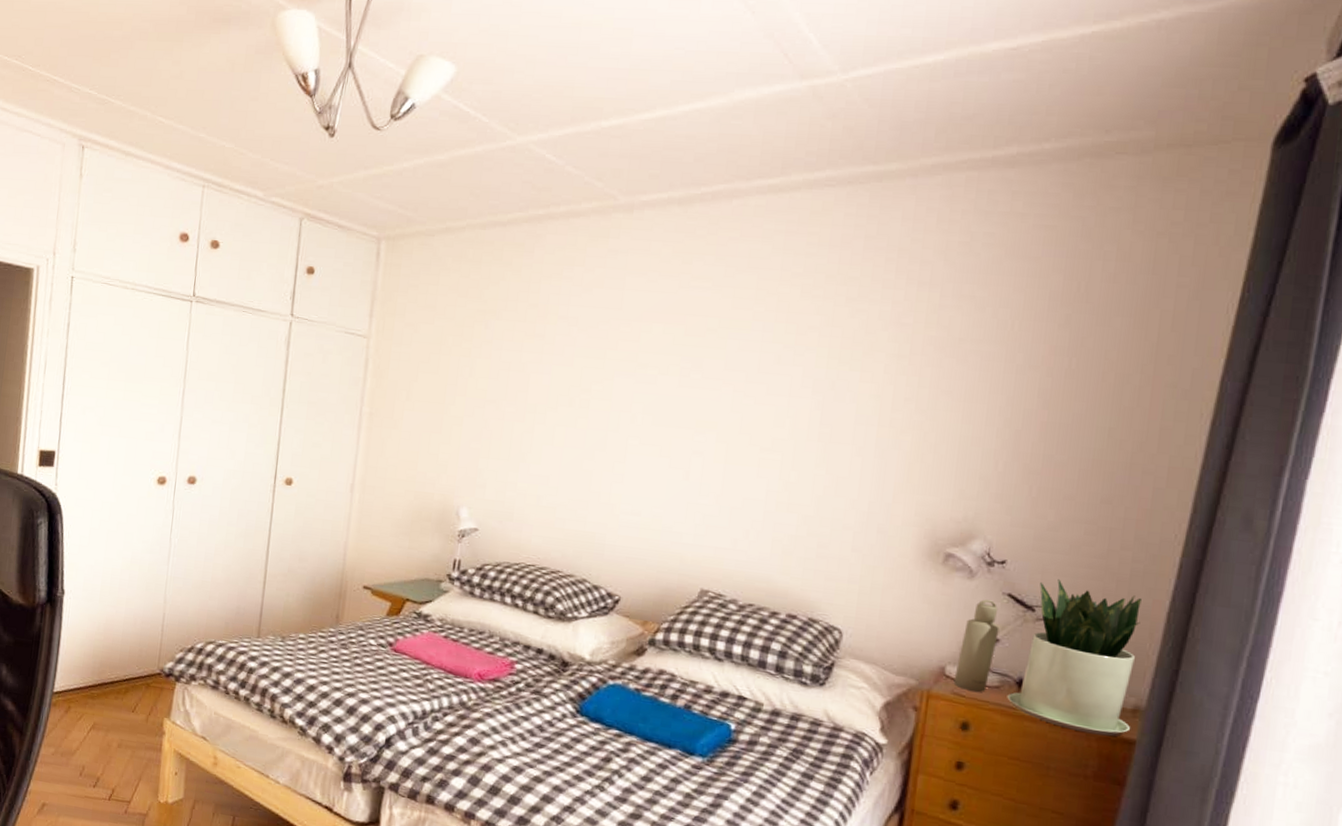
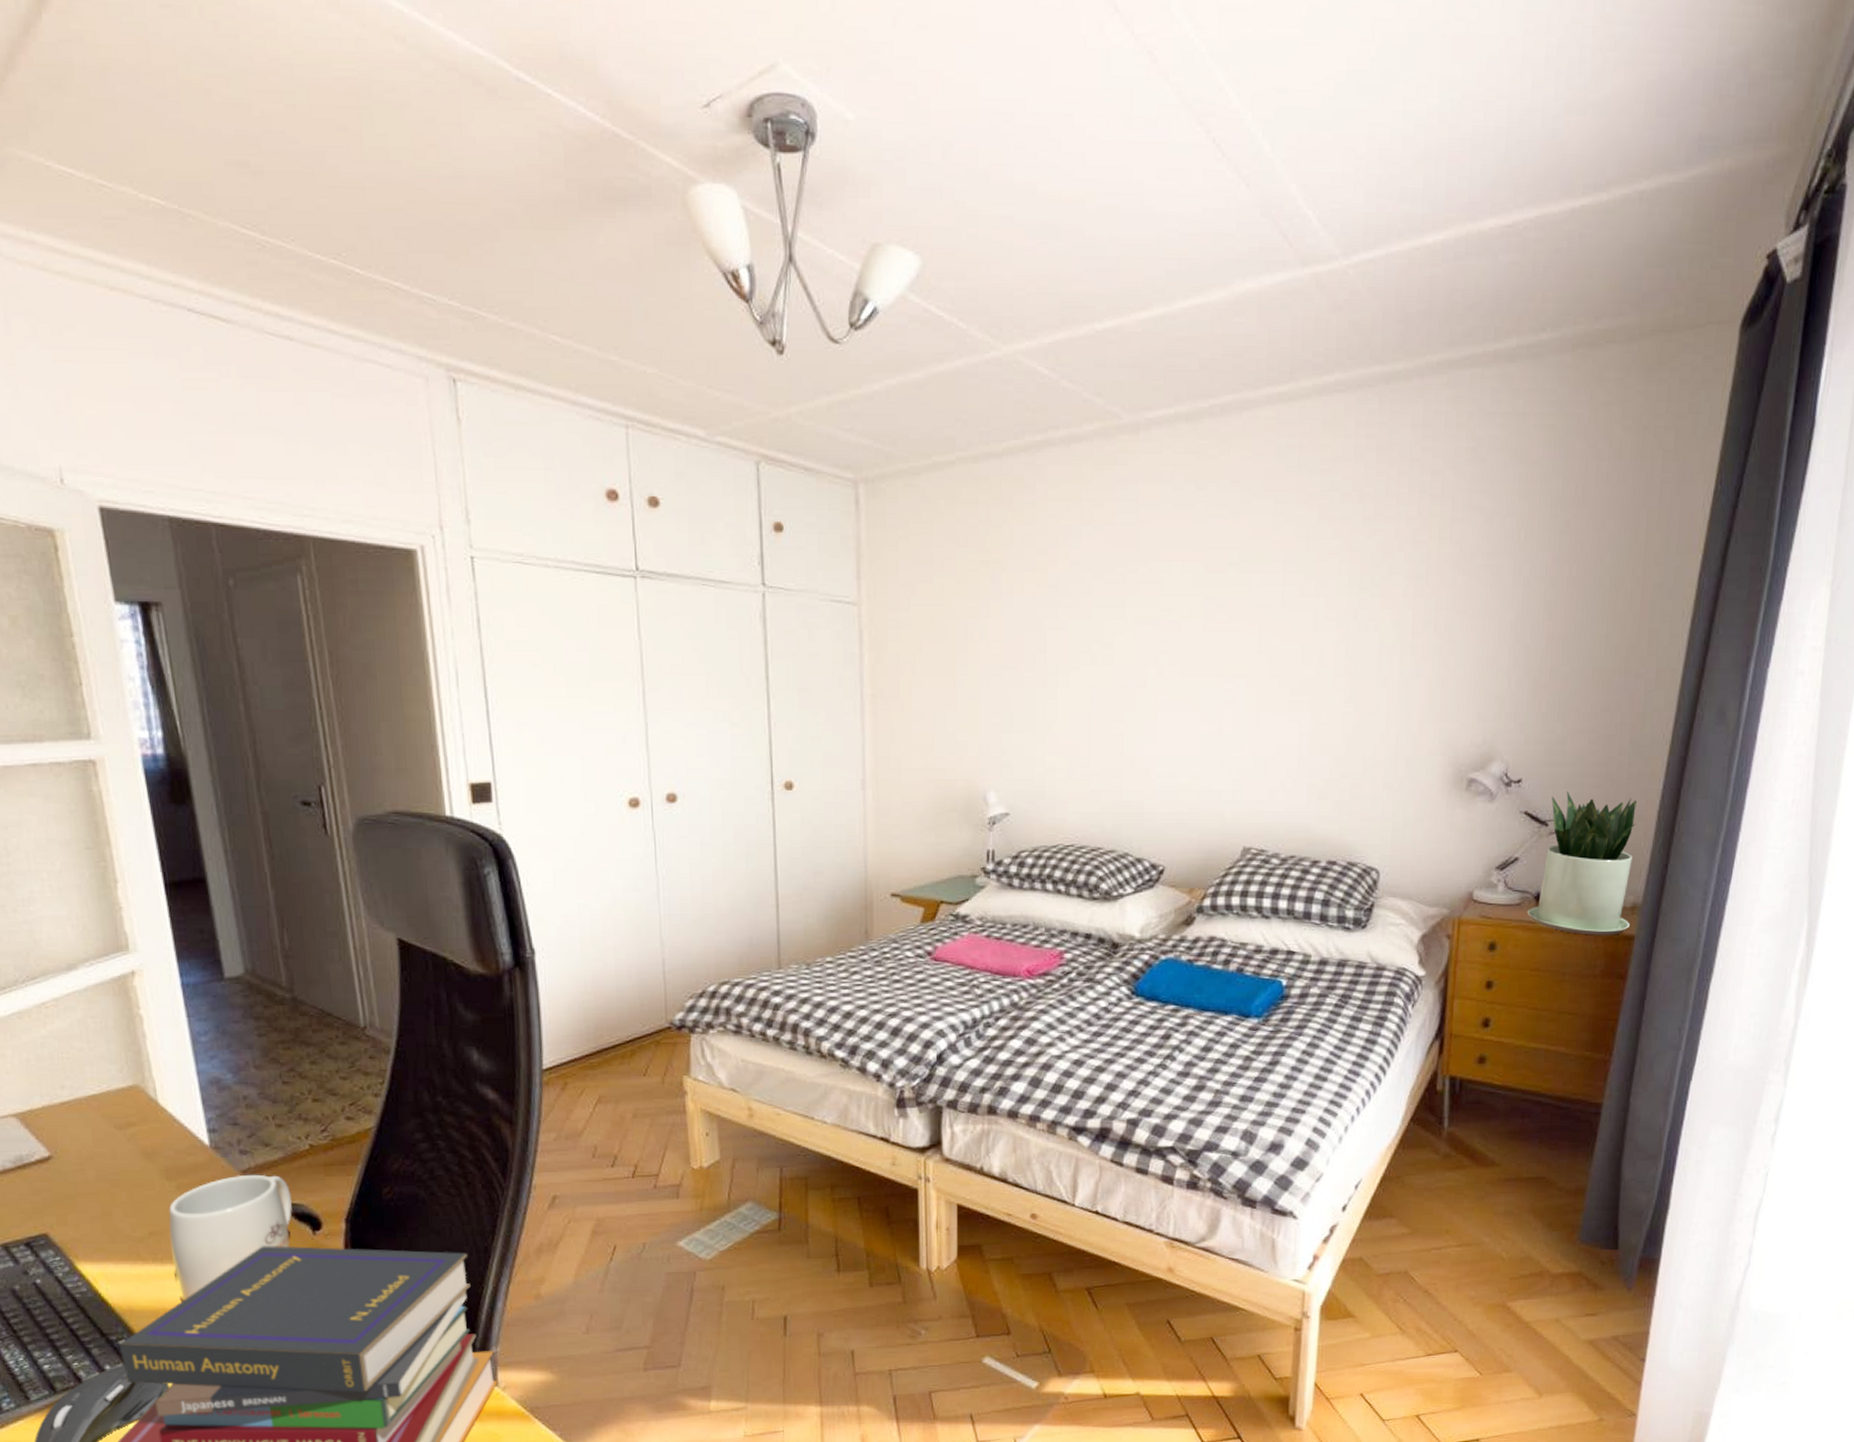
bottle: present [953,599,1000,692] -> none [1481,820,1518,911]

